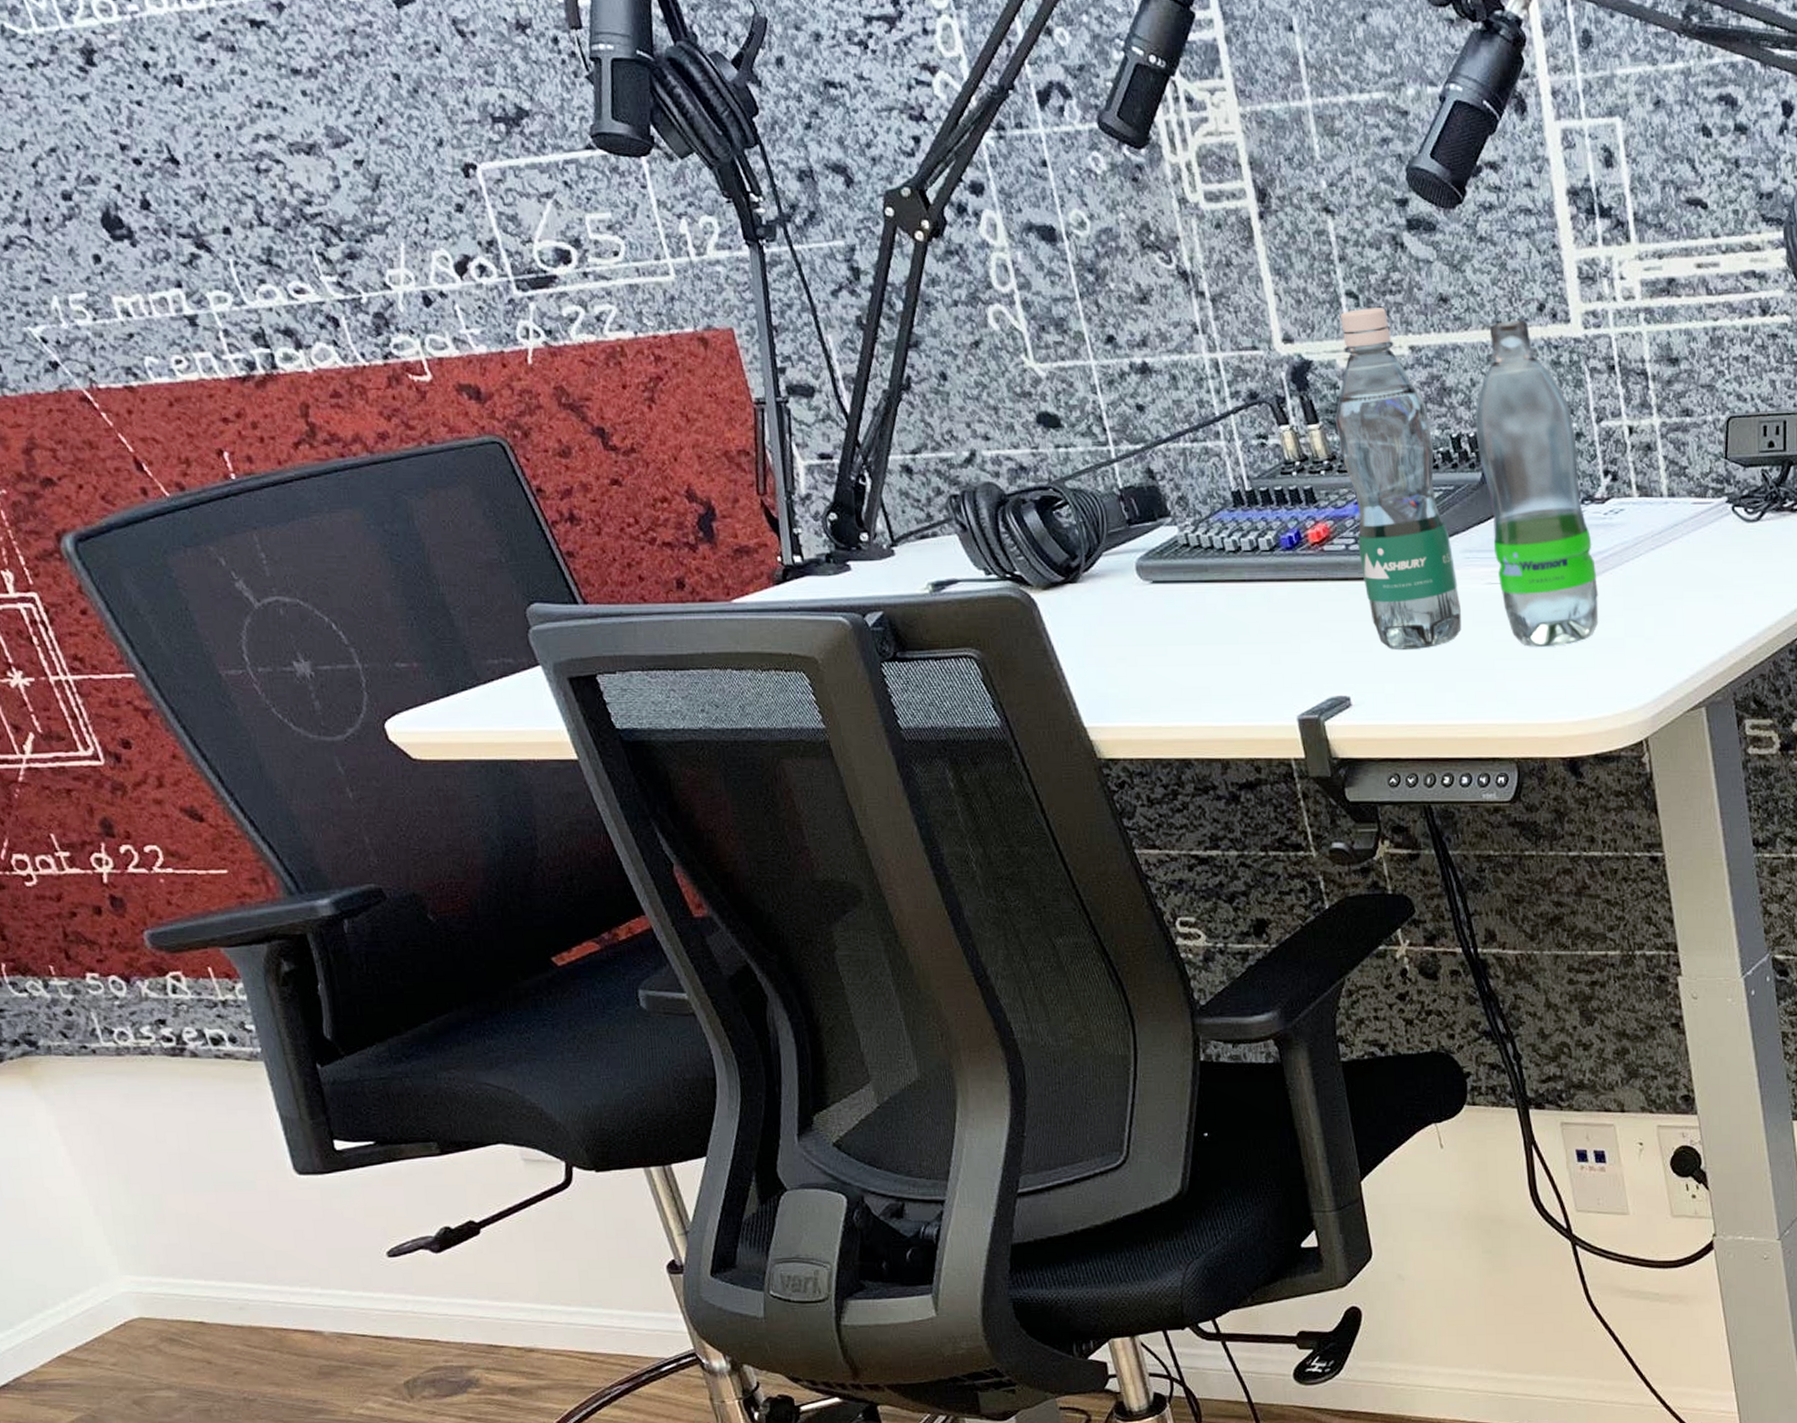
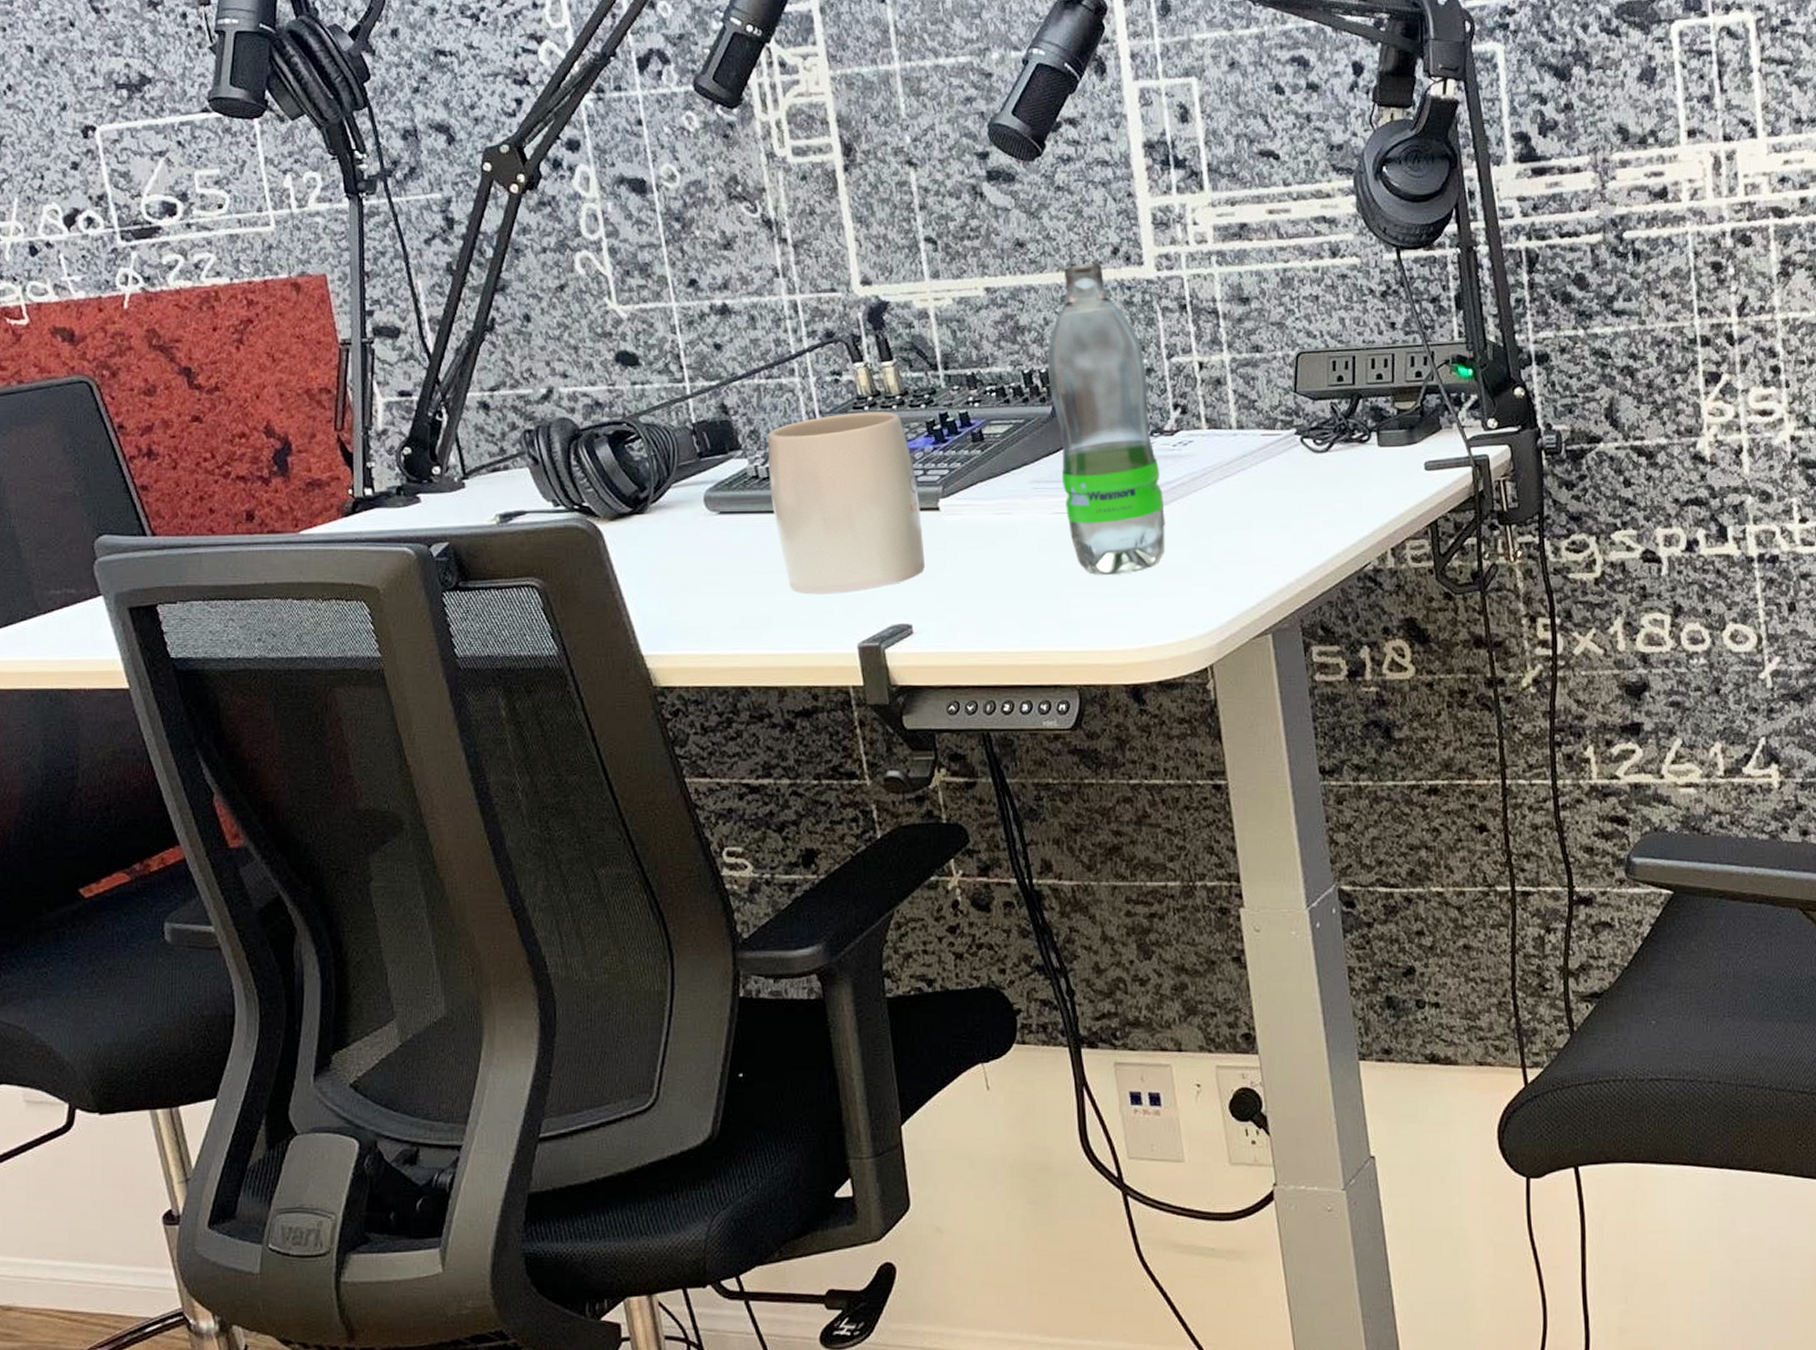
mug: none [1196,477,1360,667] -> present [767,411,925,595]
bottle: present [1334,308,1462,651] -> none [908,252,1028,579]

